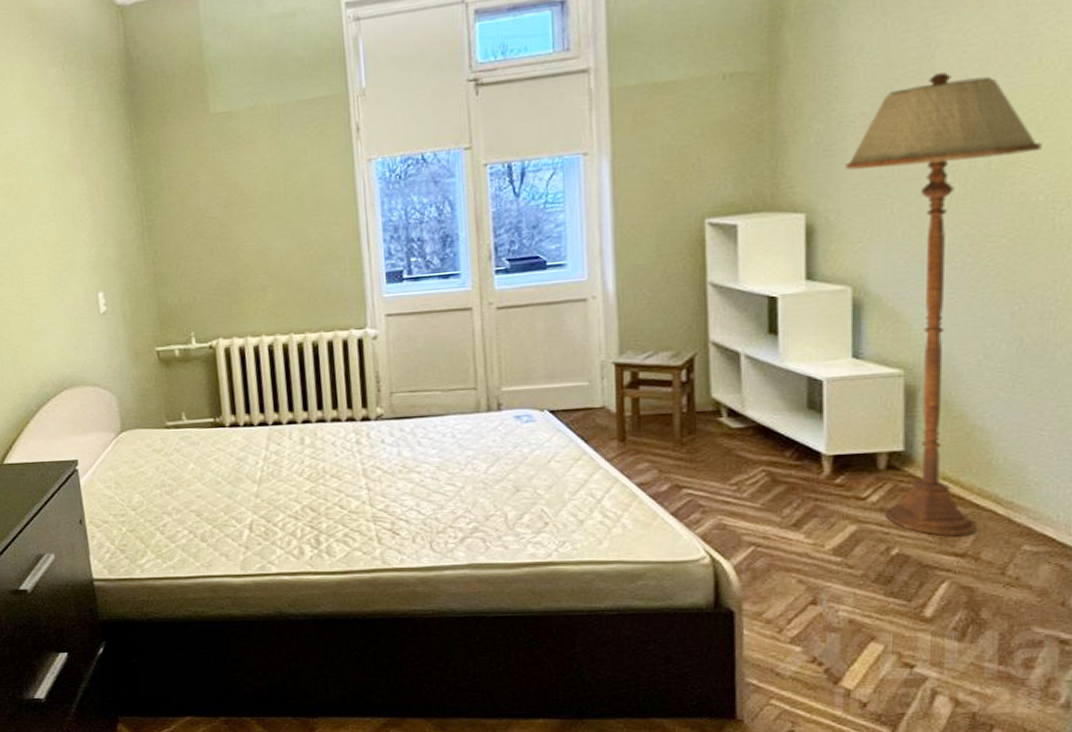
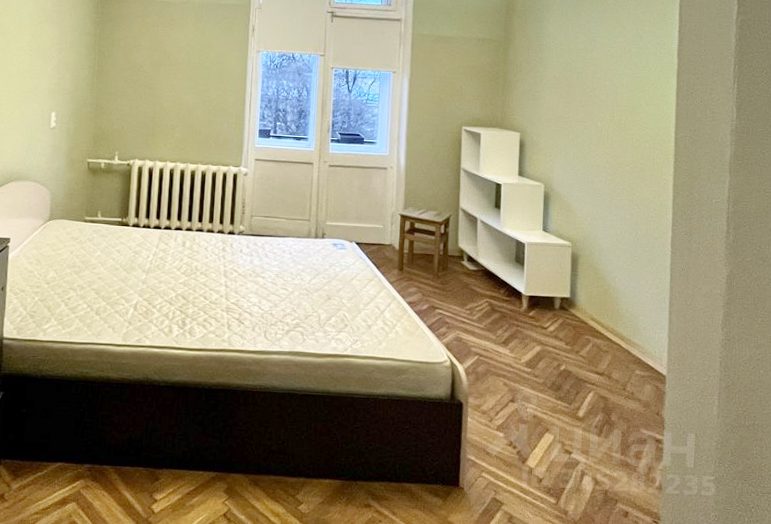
floor lamp: present [845,73,1042,537] -> none [543,61,648,361]

